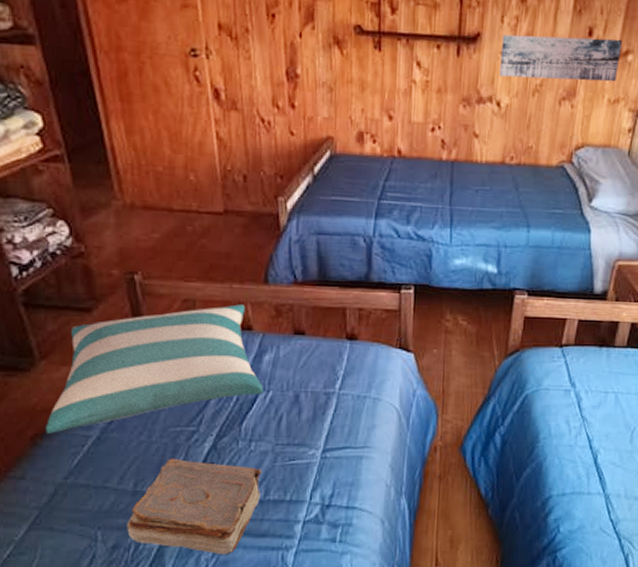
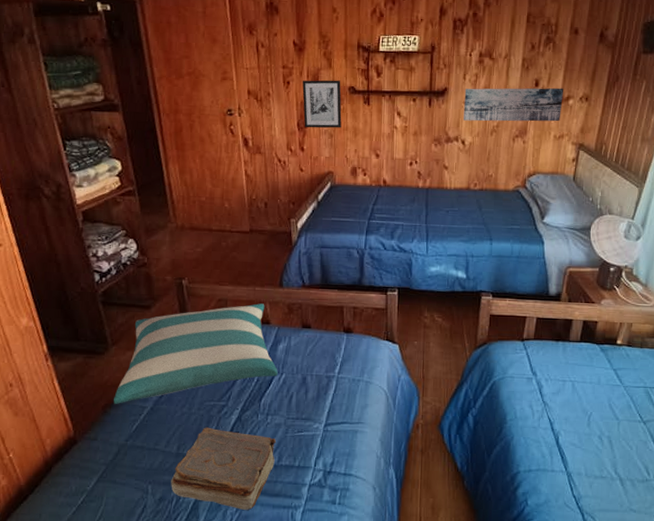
wall art: none [292,13,345,80] -> present [302,80,342,129]

